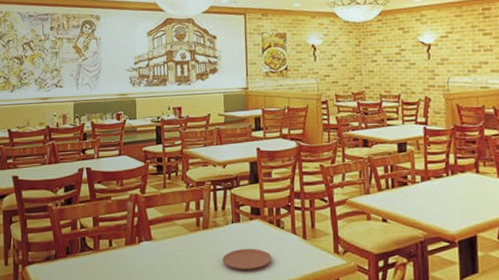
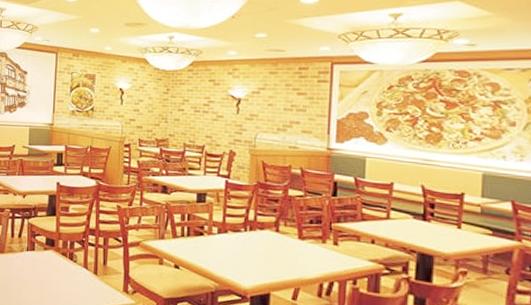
plate: present [222,249,272,270] -> none [15,276,62,297]

